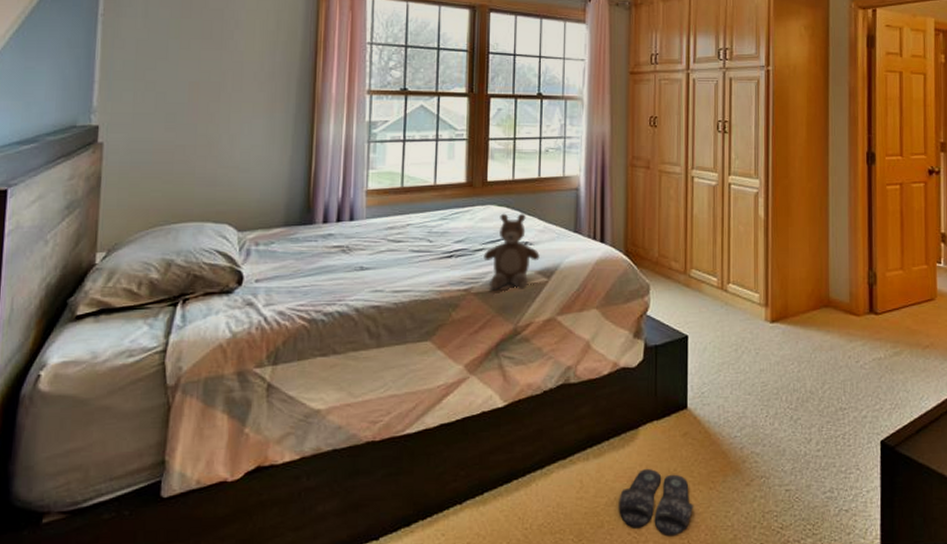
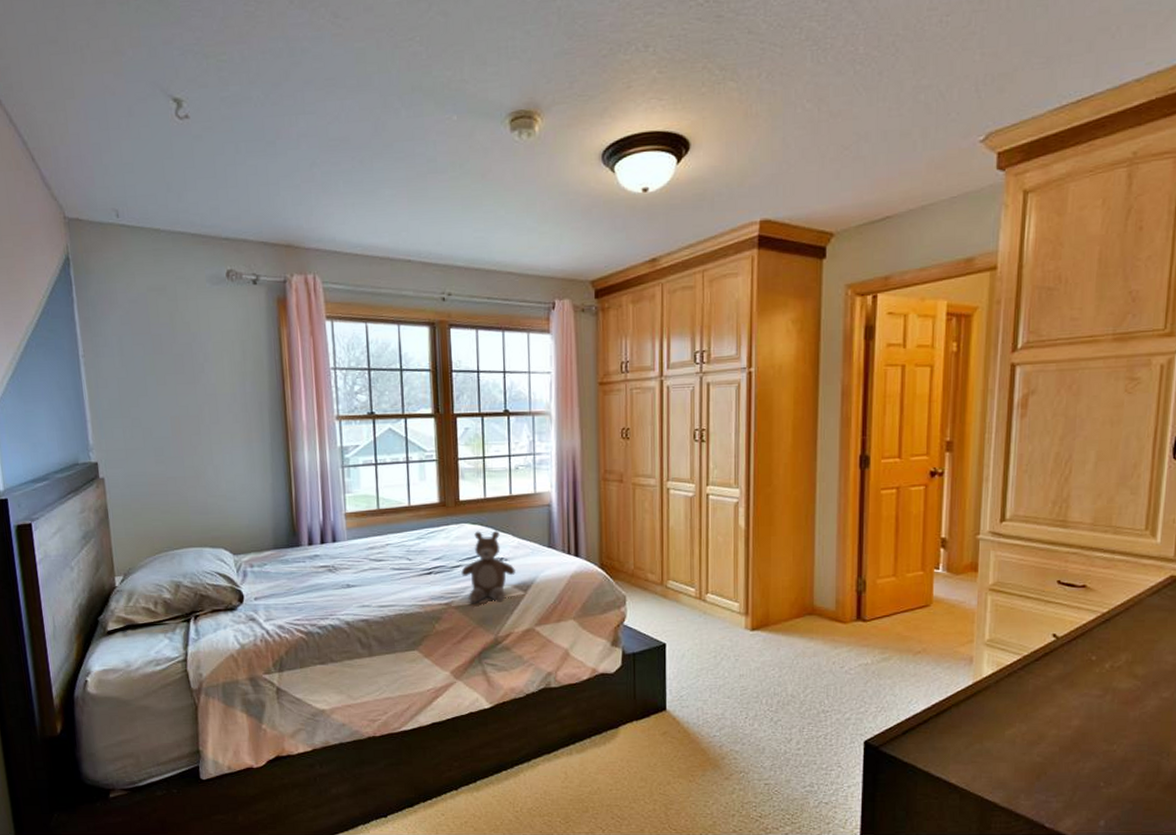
slippers: present [619,469,694,537] -> none [602,763,674,822]

